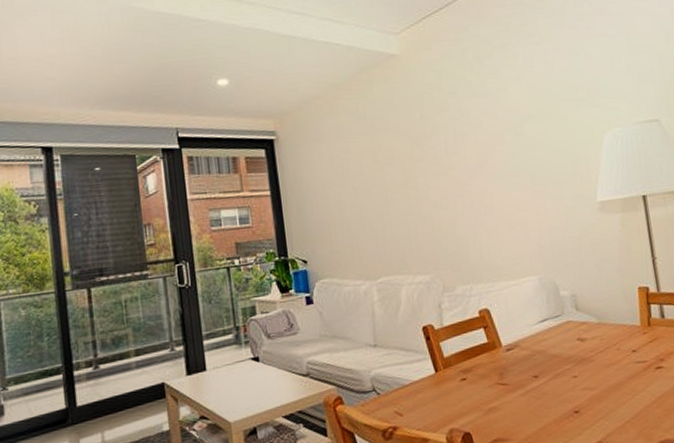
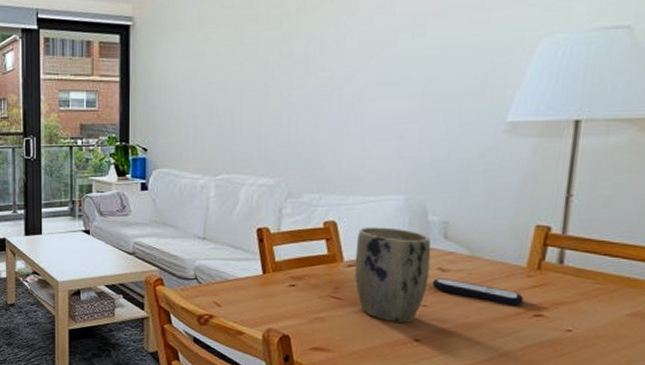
plant pot: none [508,307,574,399] -> present [354,227,431,324]
remote control: none [576,347,646,363] -> present [432,278,524,306]

